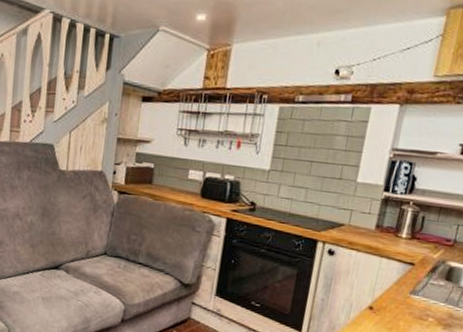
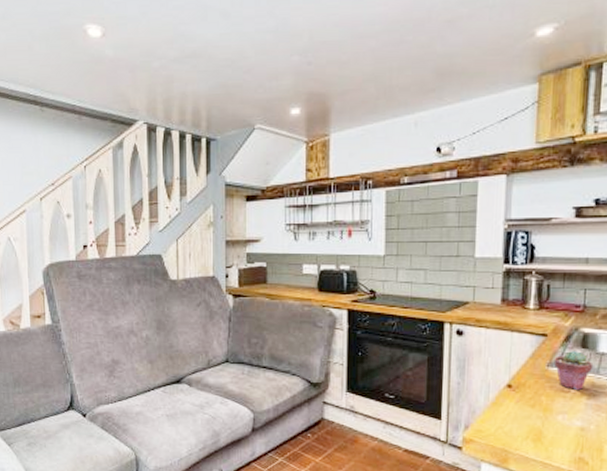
potted succulent: none [416,281,453,319] -> present [553,350,592,390]

